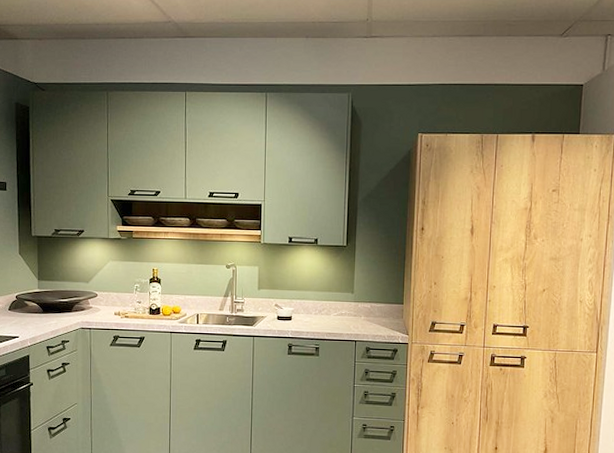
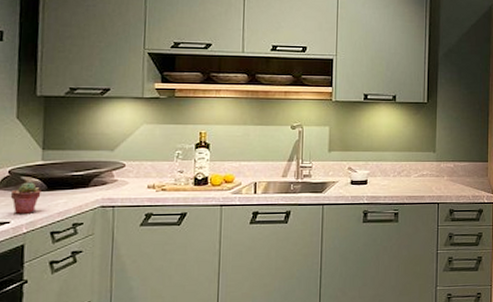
potted succulent: none [18,306,39,331] -> present [10,182,41,214]

